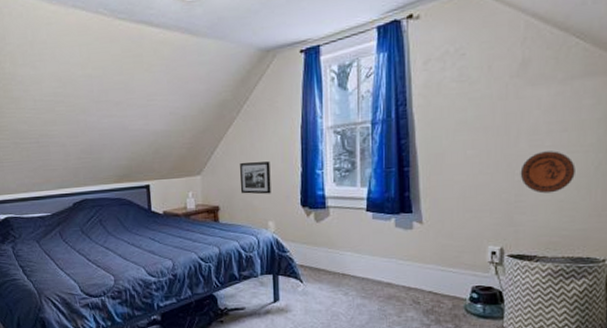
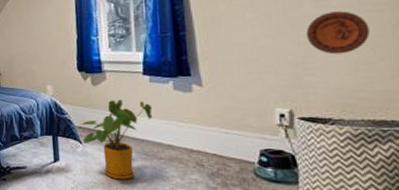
picture frame: present [239,161,271,195] -> none [18,30,49,61]
house plant: none [301,237,374,319] -> present [80,99,153,180]

